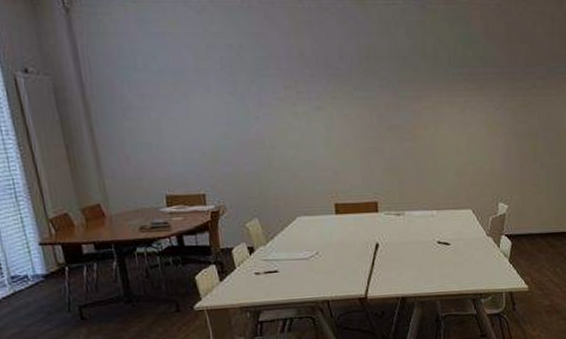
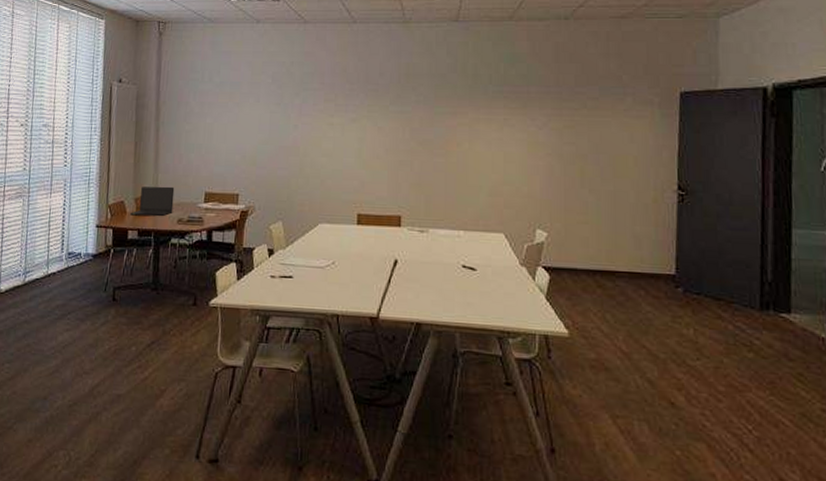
laptop: none [80,192,132,228] -> present [130,186,175,217]

